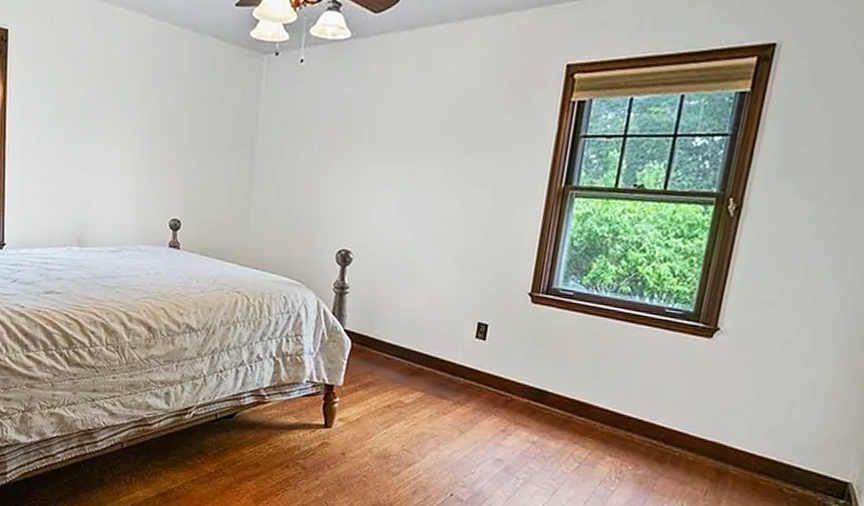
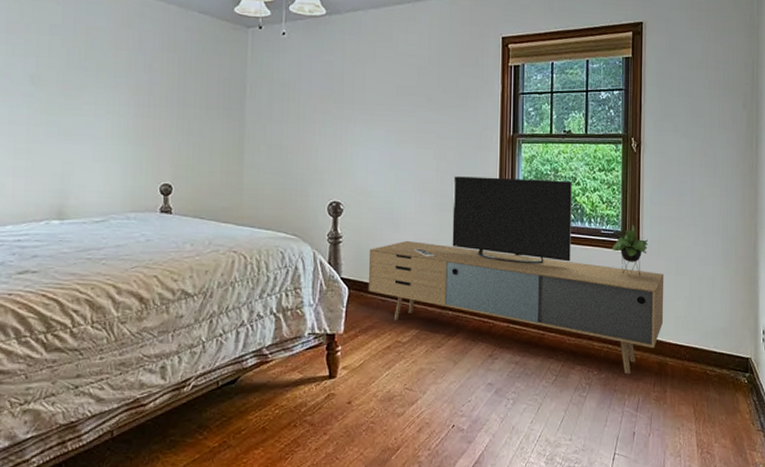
media console: none [372,231,745,476] -> present [368,176,664,375]

